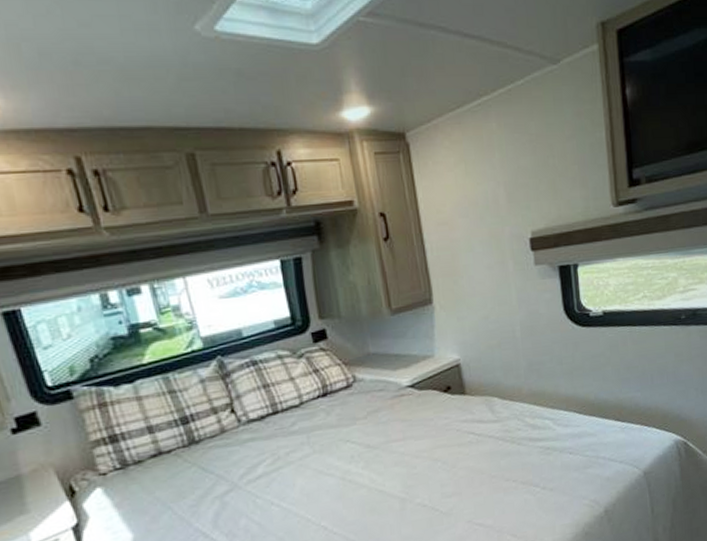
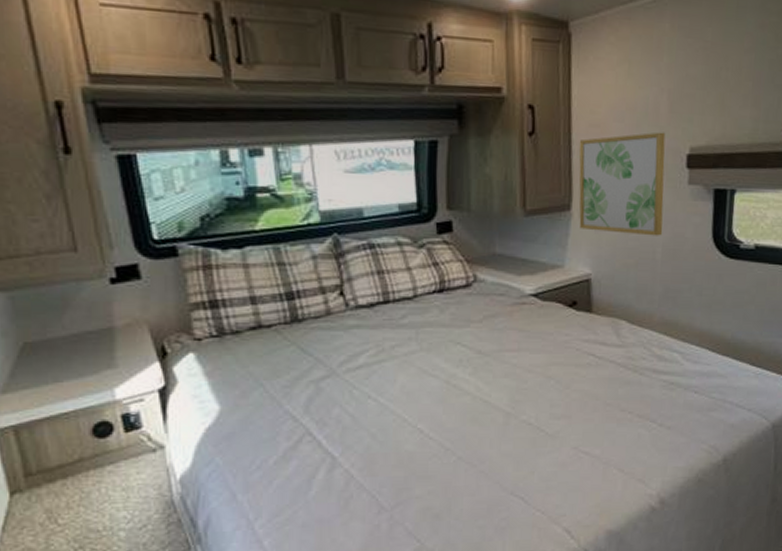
wall art: none [431,221,519,320] -> present [579,132,666,236]

